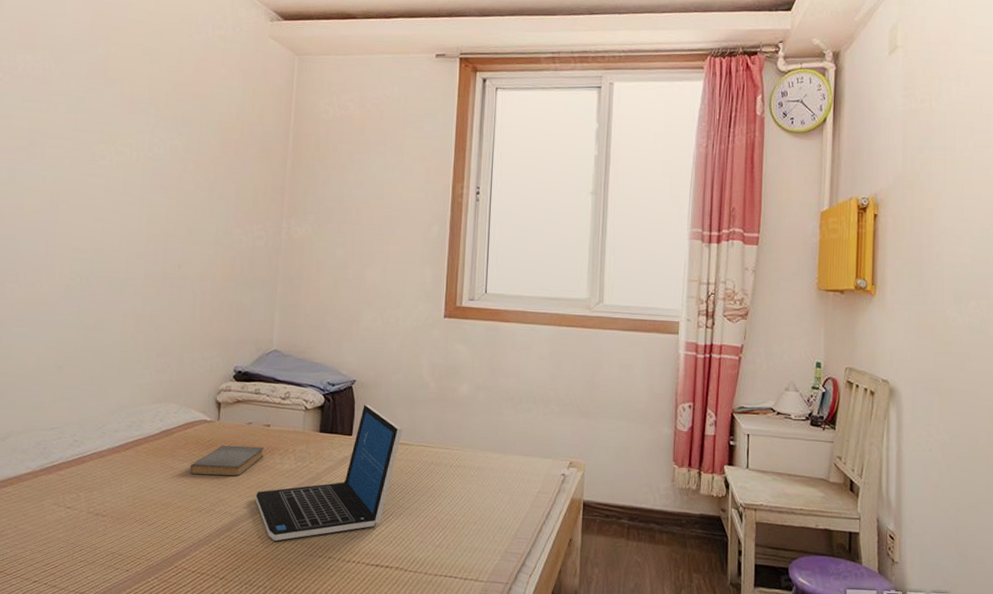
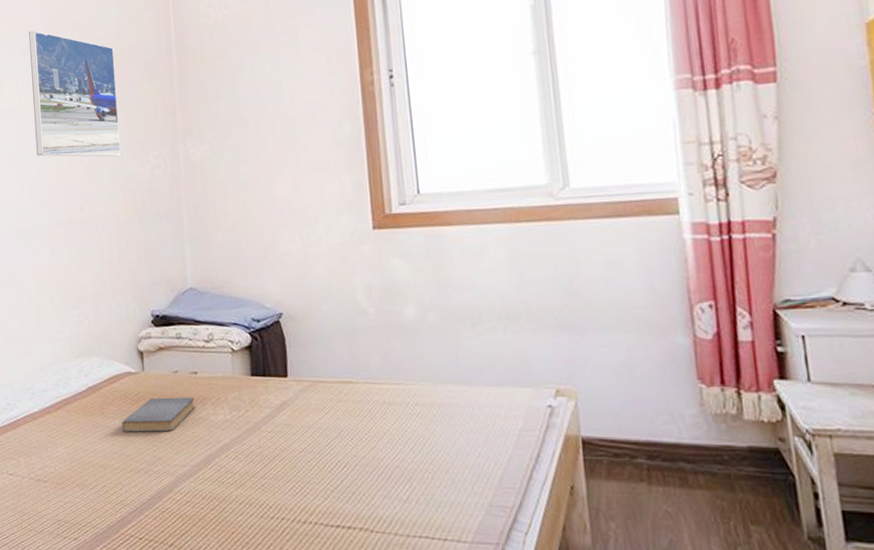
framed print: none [141,93,234,224] -> present [29,30,122,157]
laptop: present [255,404,403,542] -> none [193,339,344,502]

